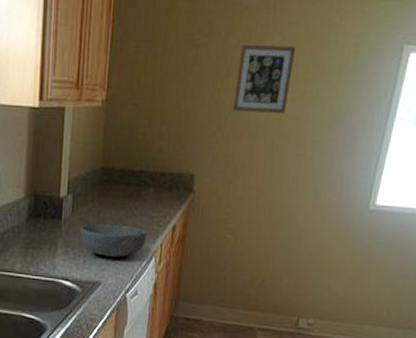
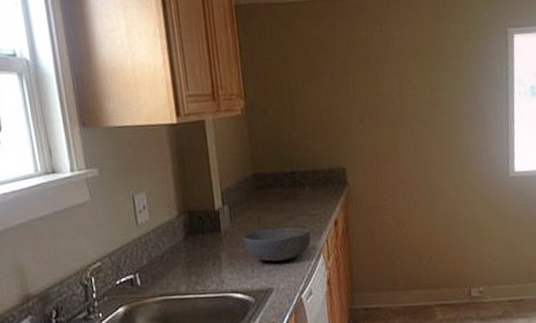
picture frame: present [233,45,296,114] -> none [365,38,418,104]

